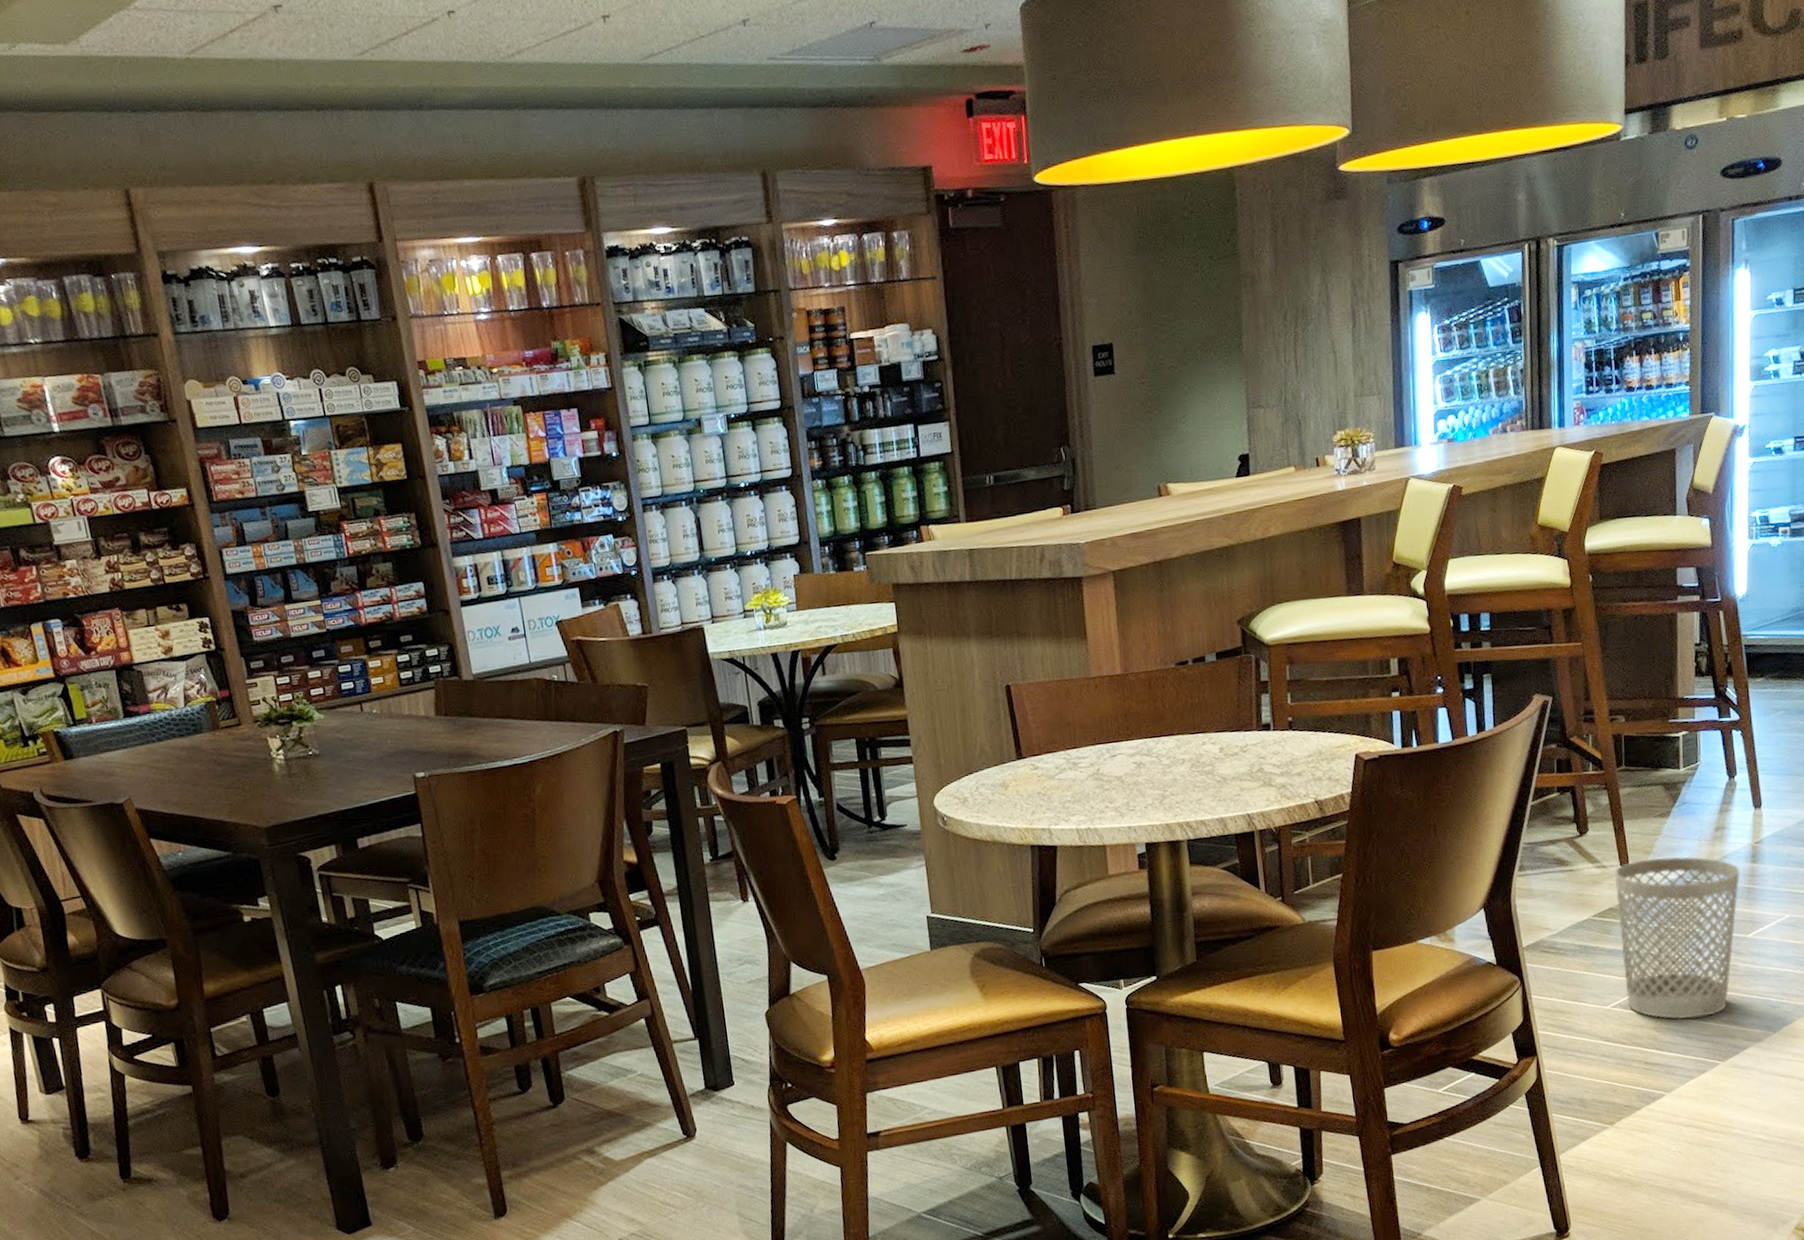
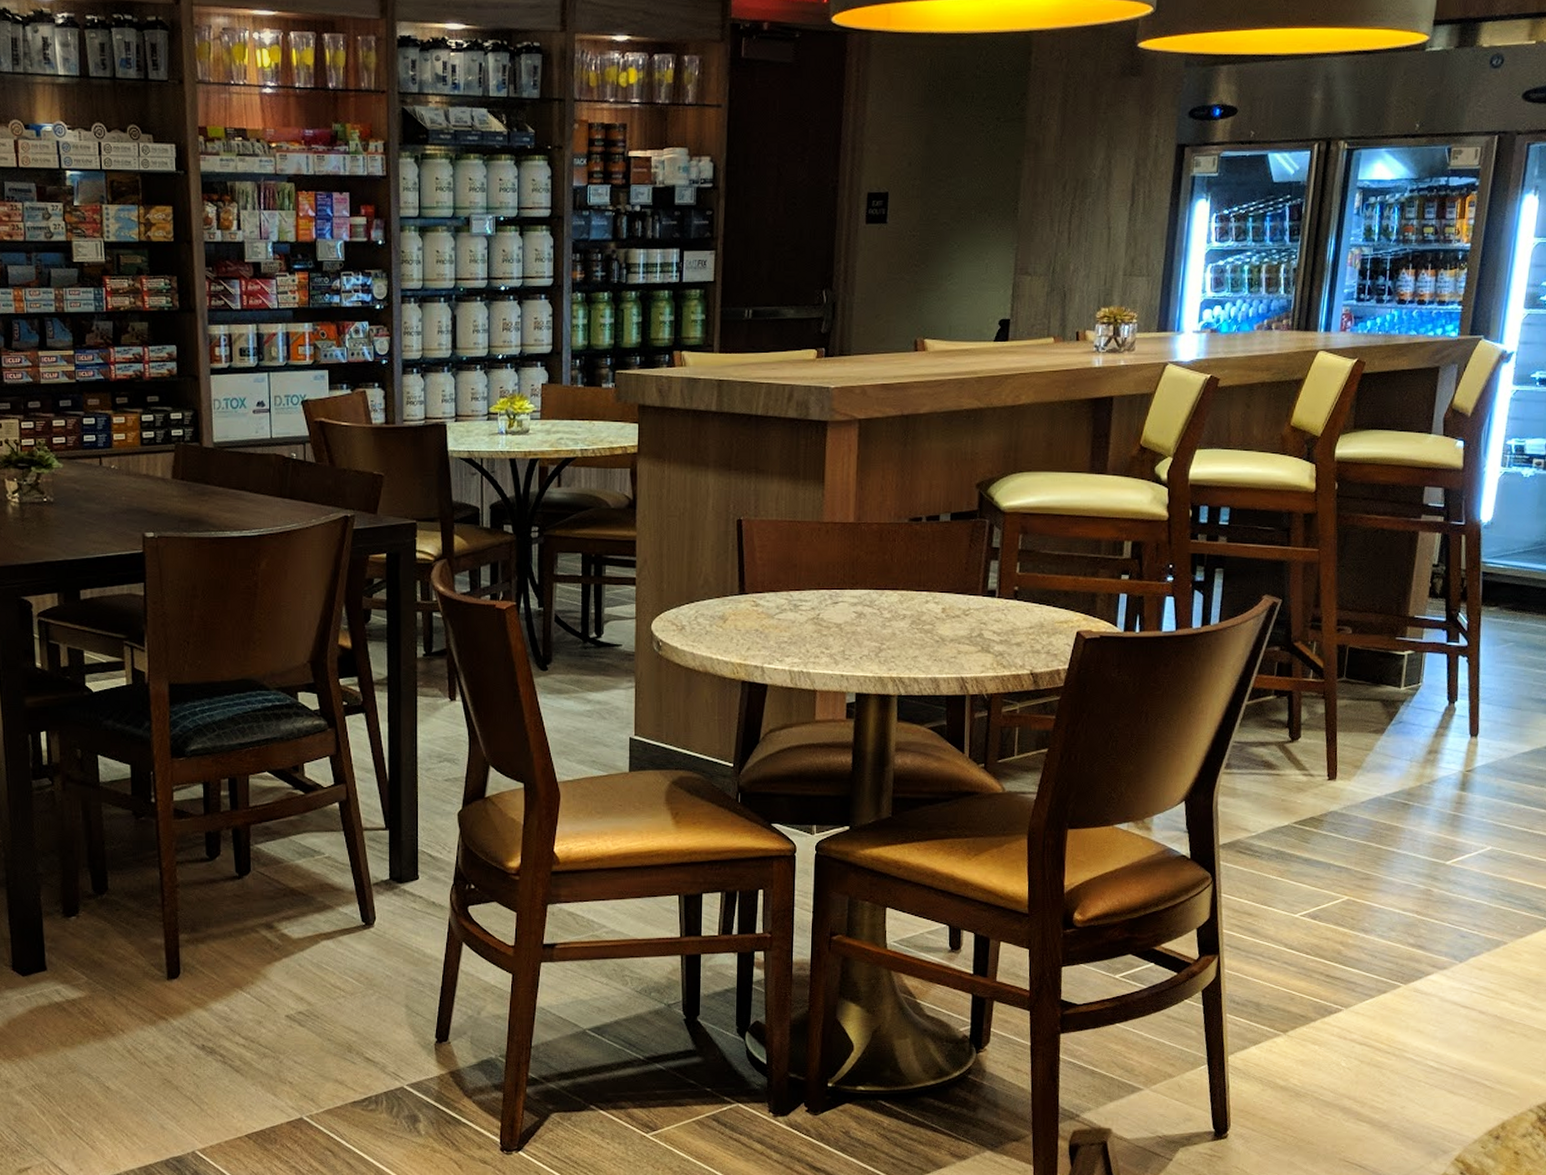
wastebasket: present [1615,856,1740,1020] -> none [1316,773,1448,937]

